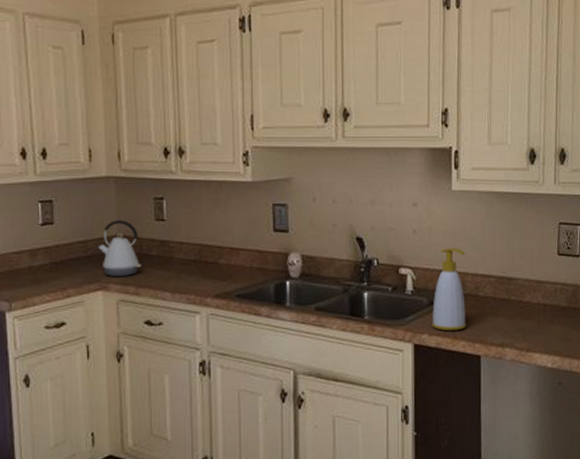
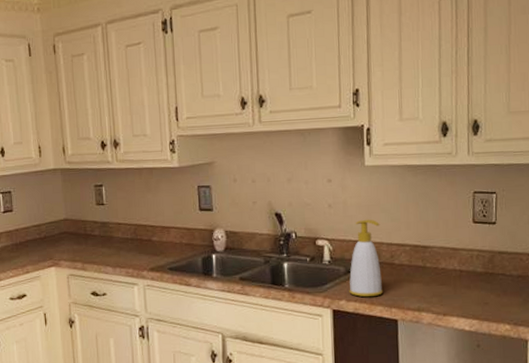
kettle: present [97,220,141,276] -> none [49,206,86,254]

